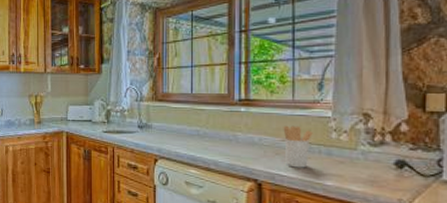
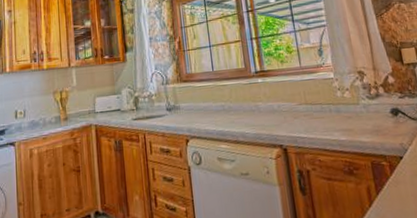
utensil holder: present [283,125,313,168] -> none [296,89,323,129]

